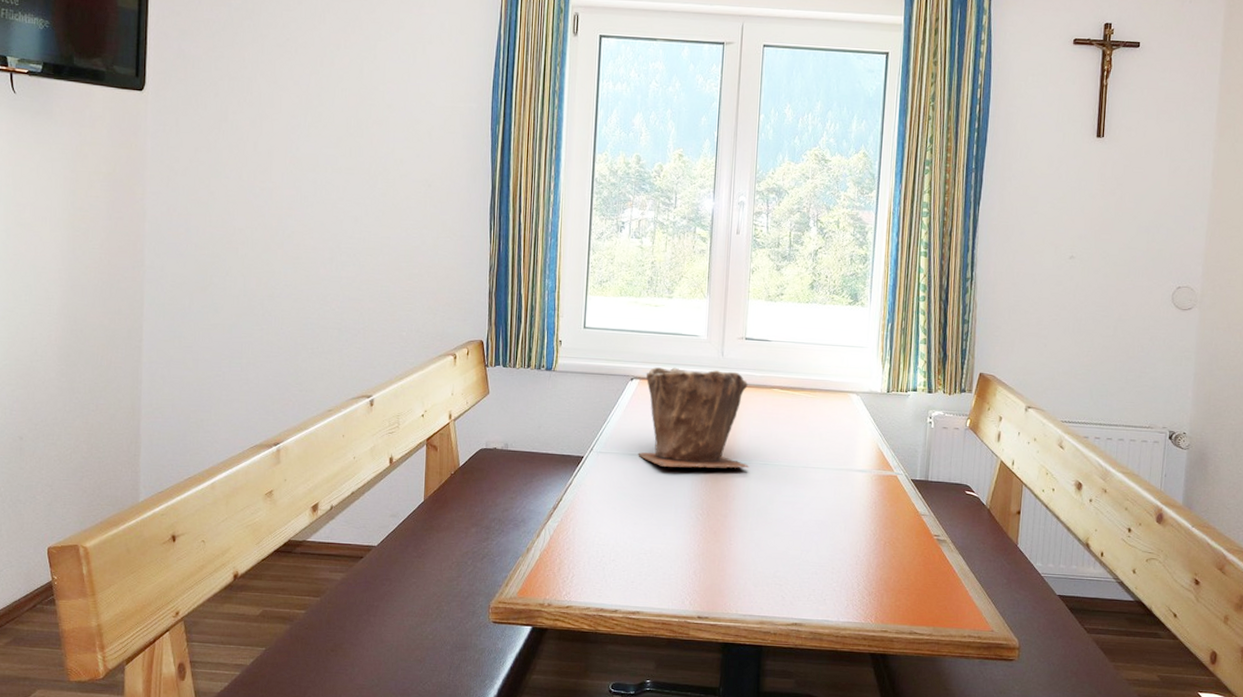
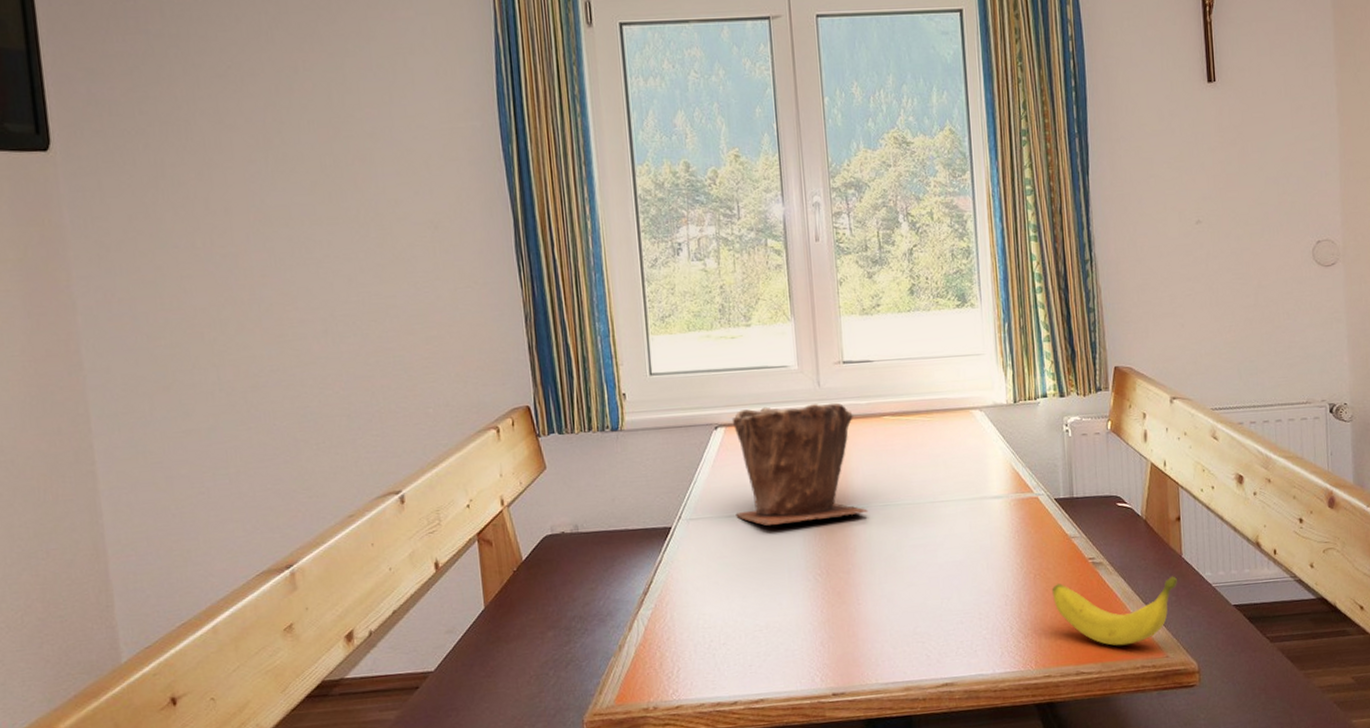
banana: none [898,553,1011,615] -> present [1051,576,1178,646]

